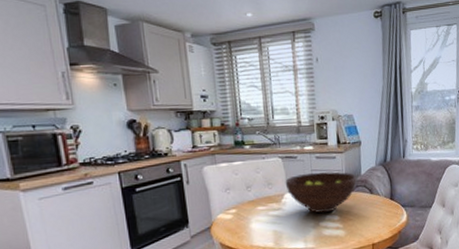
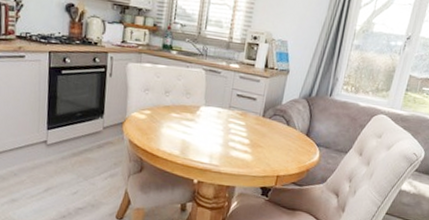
fruit bowl: present [285,171,357,214] -> none [203,90,276,135]

